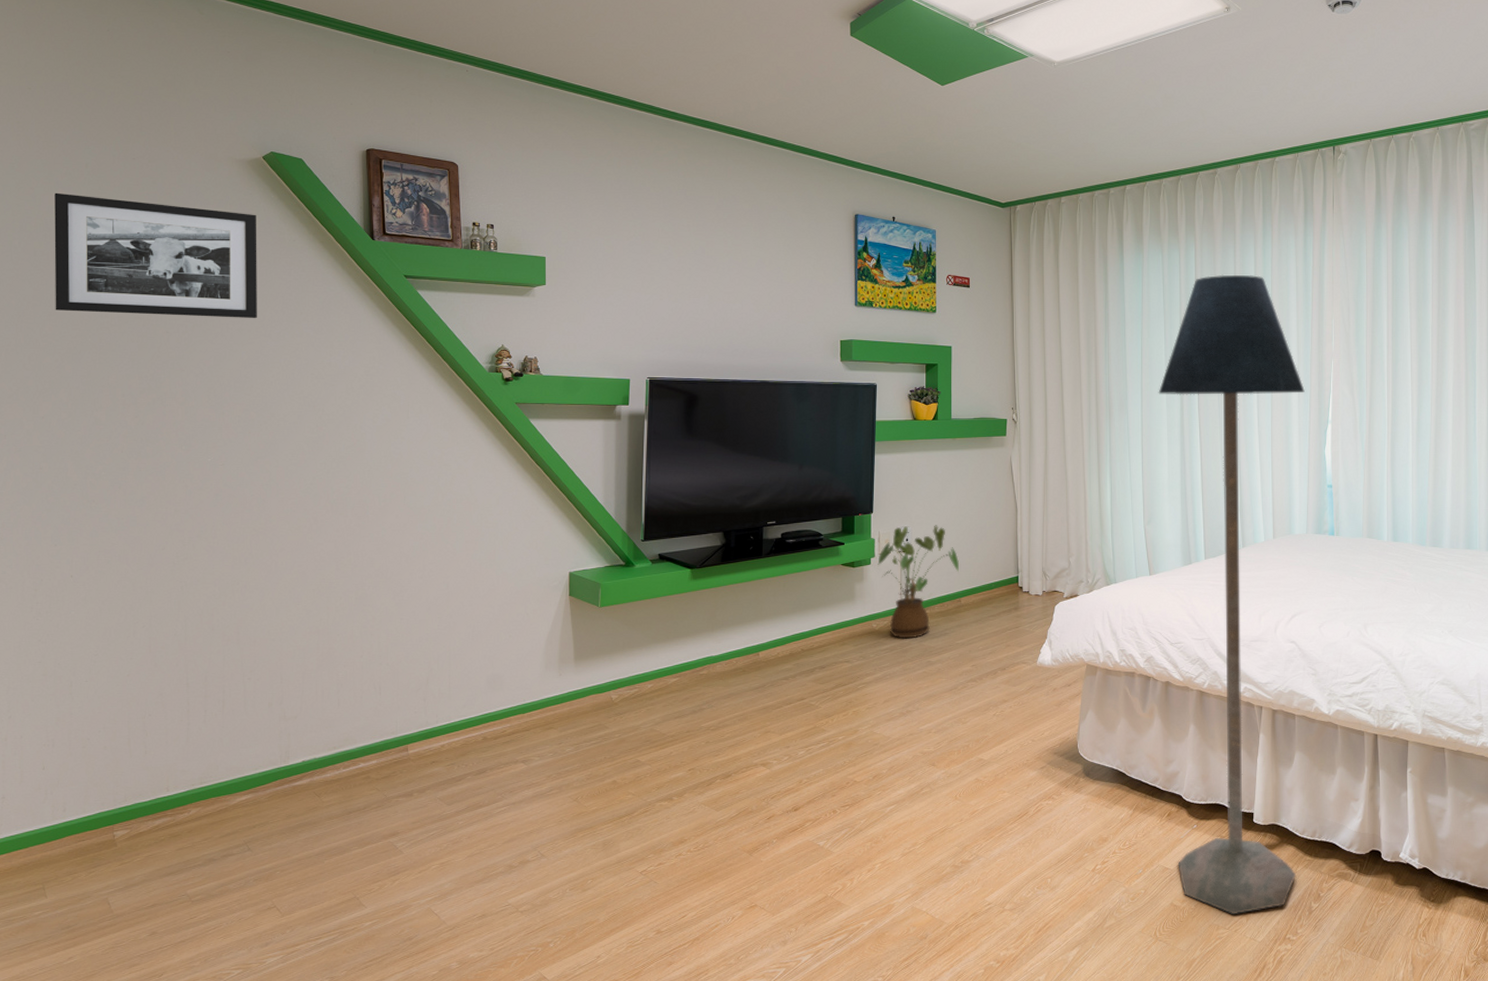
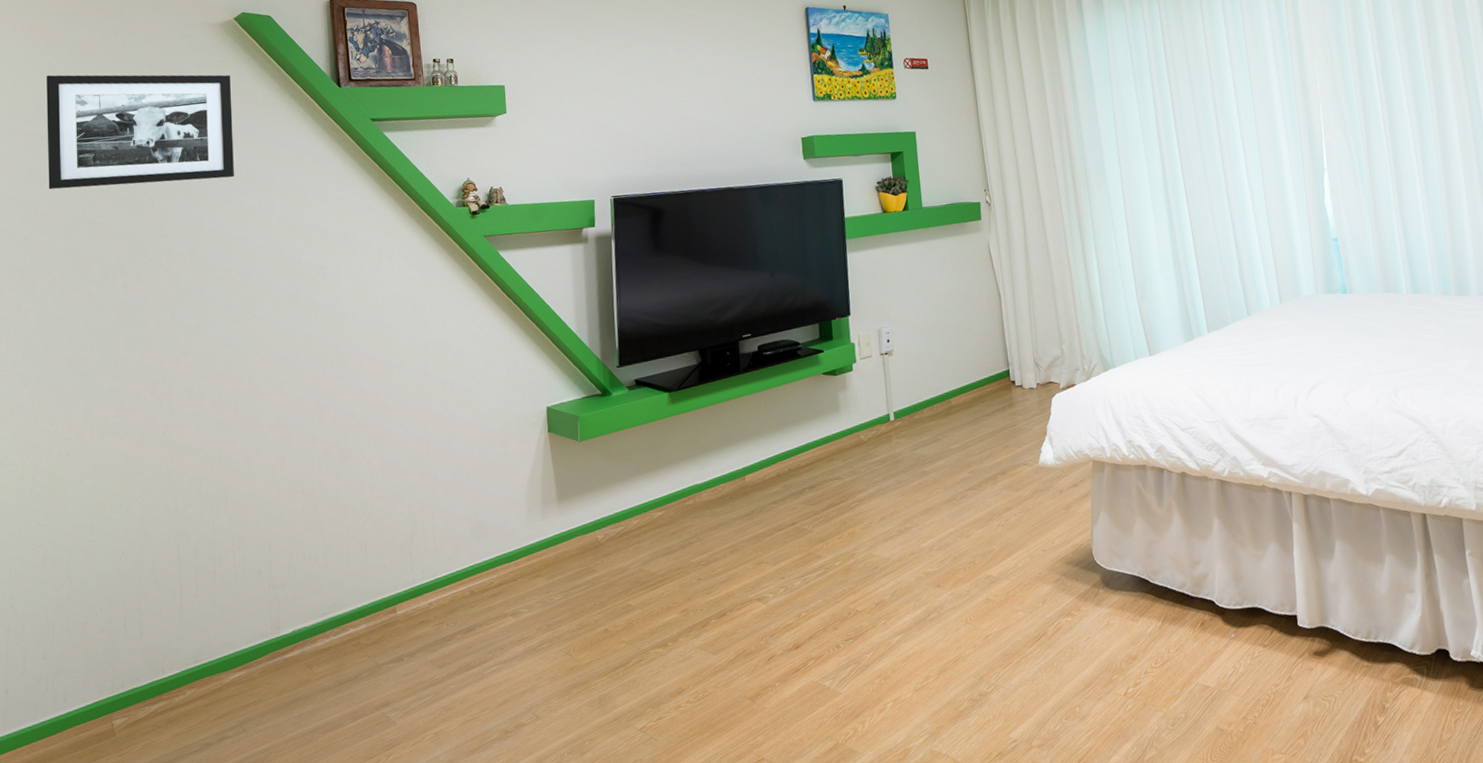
house plant: present [877,525,959,639] -> none [860,322,946,449]
floor lamp: present [1158,274,1305,914] -> none [1136,22,1354,736]

